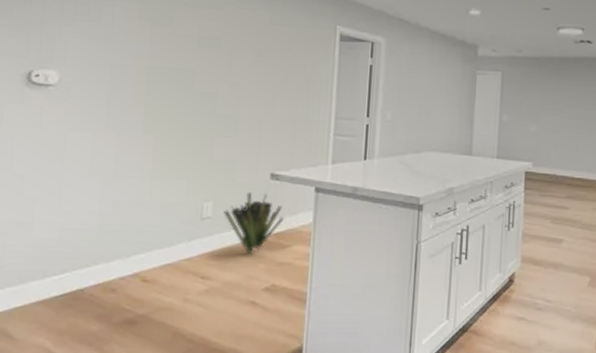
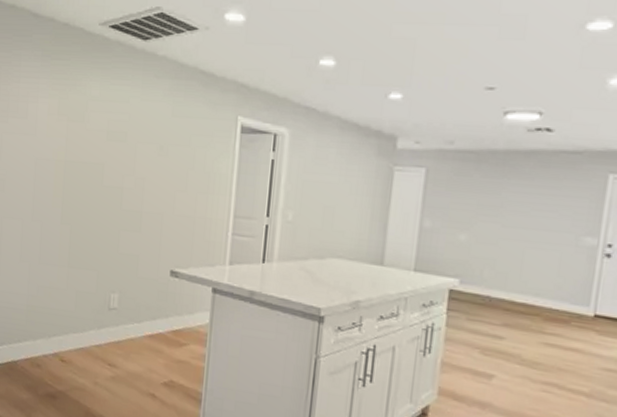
decorative plant: present [223,192,284,254] -> none [128,287,182,348]

